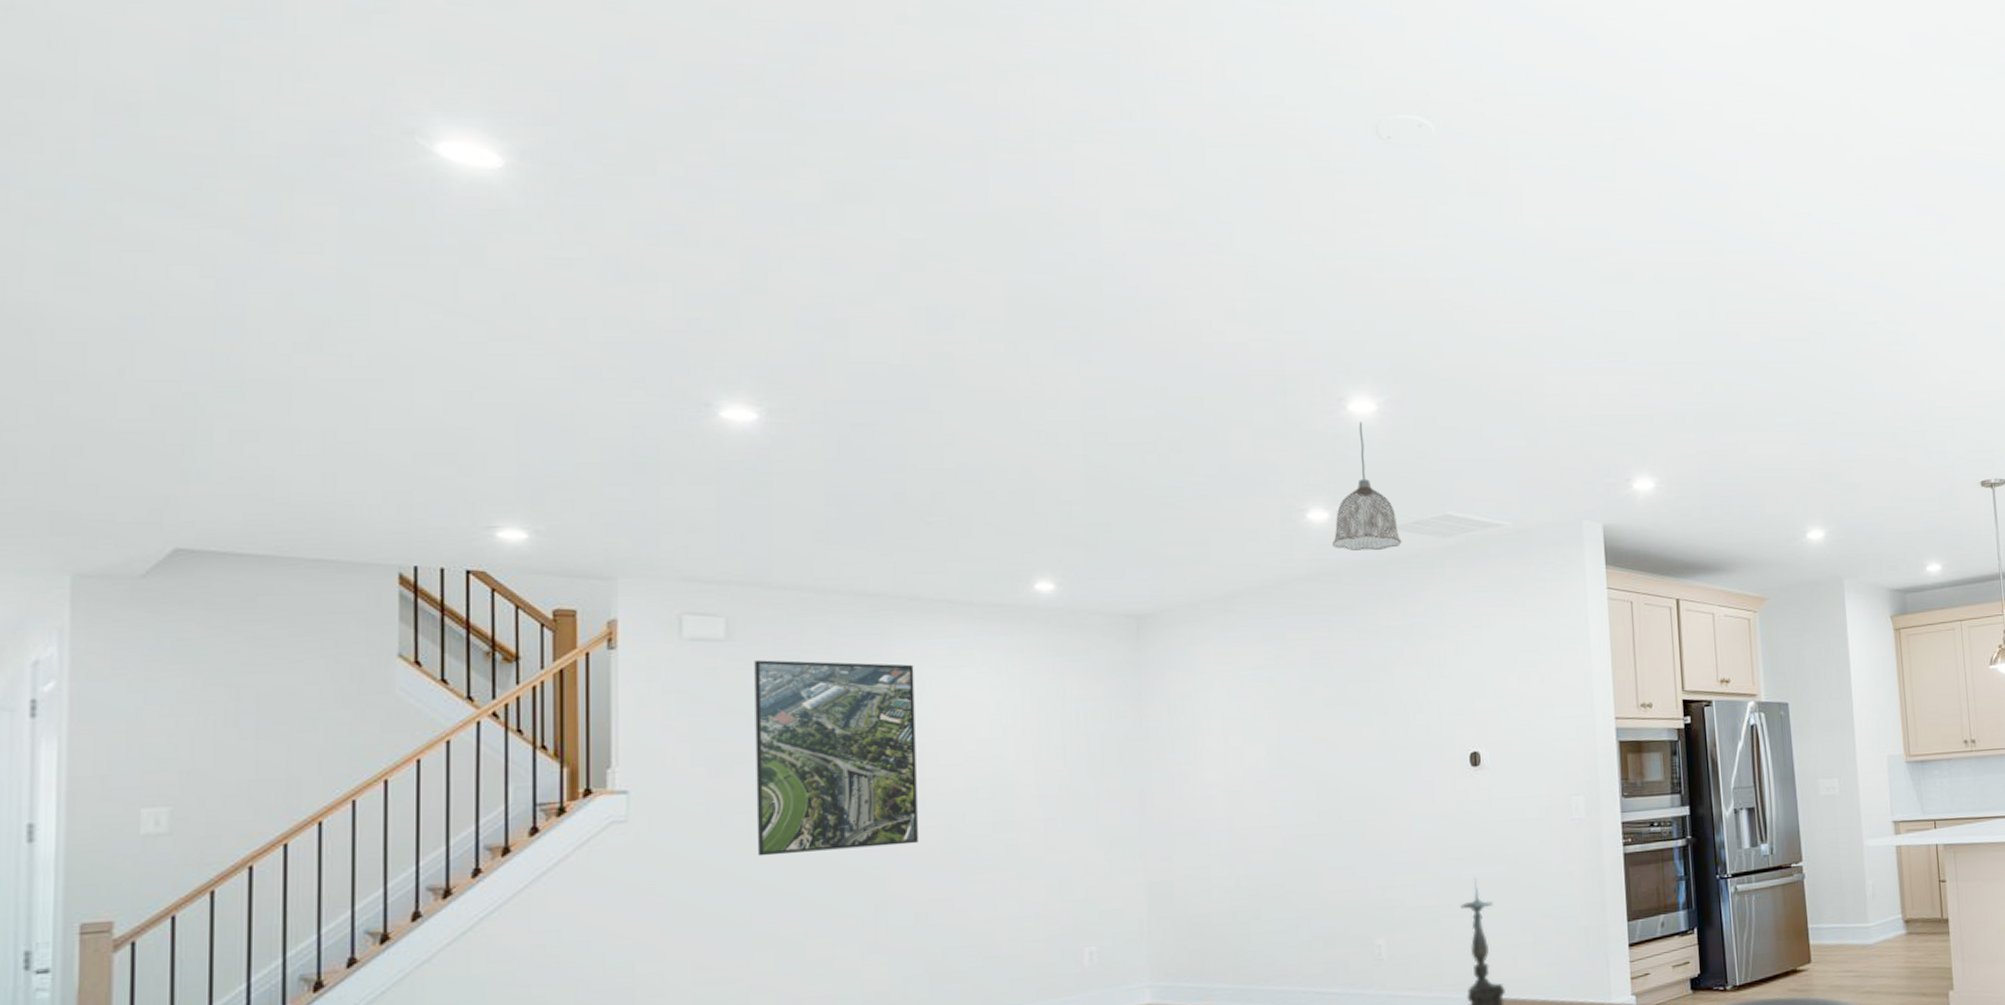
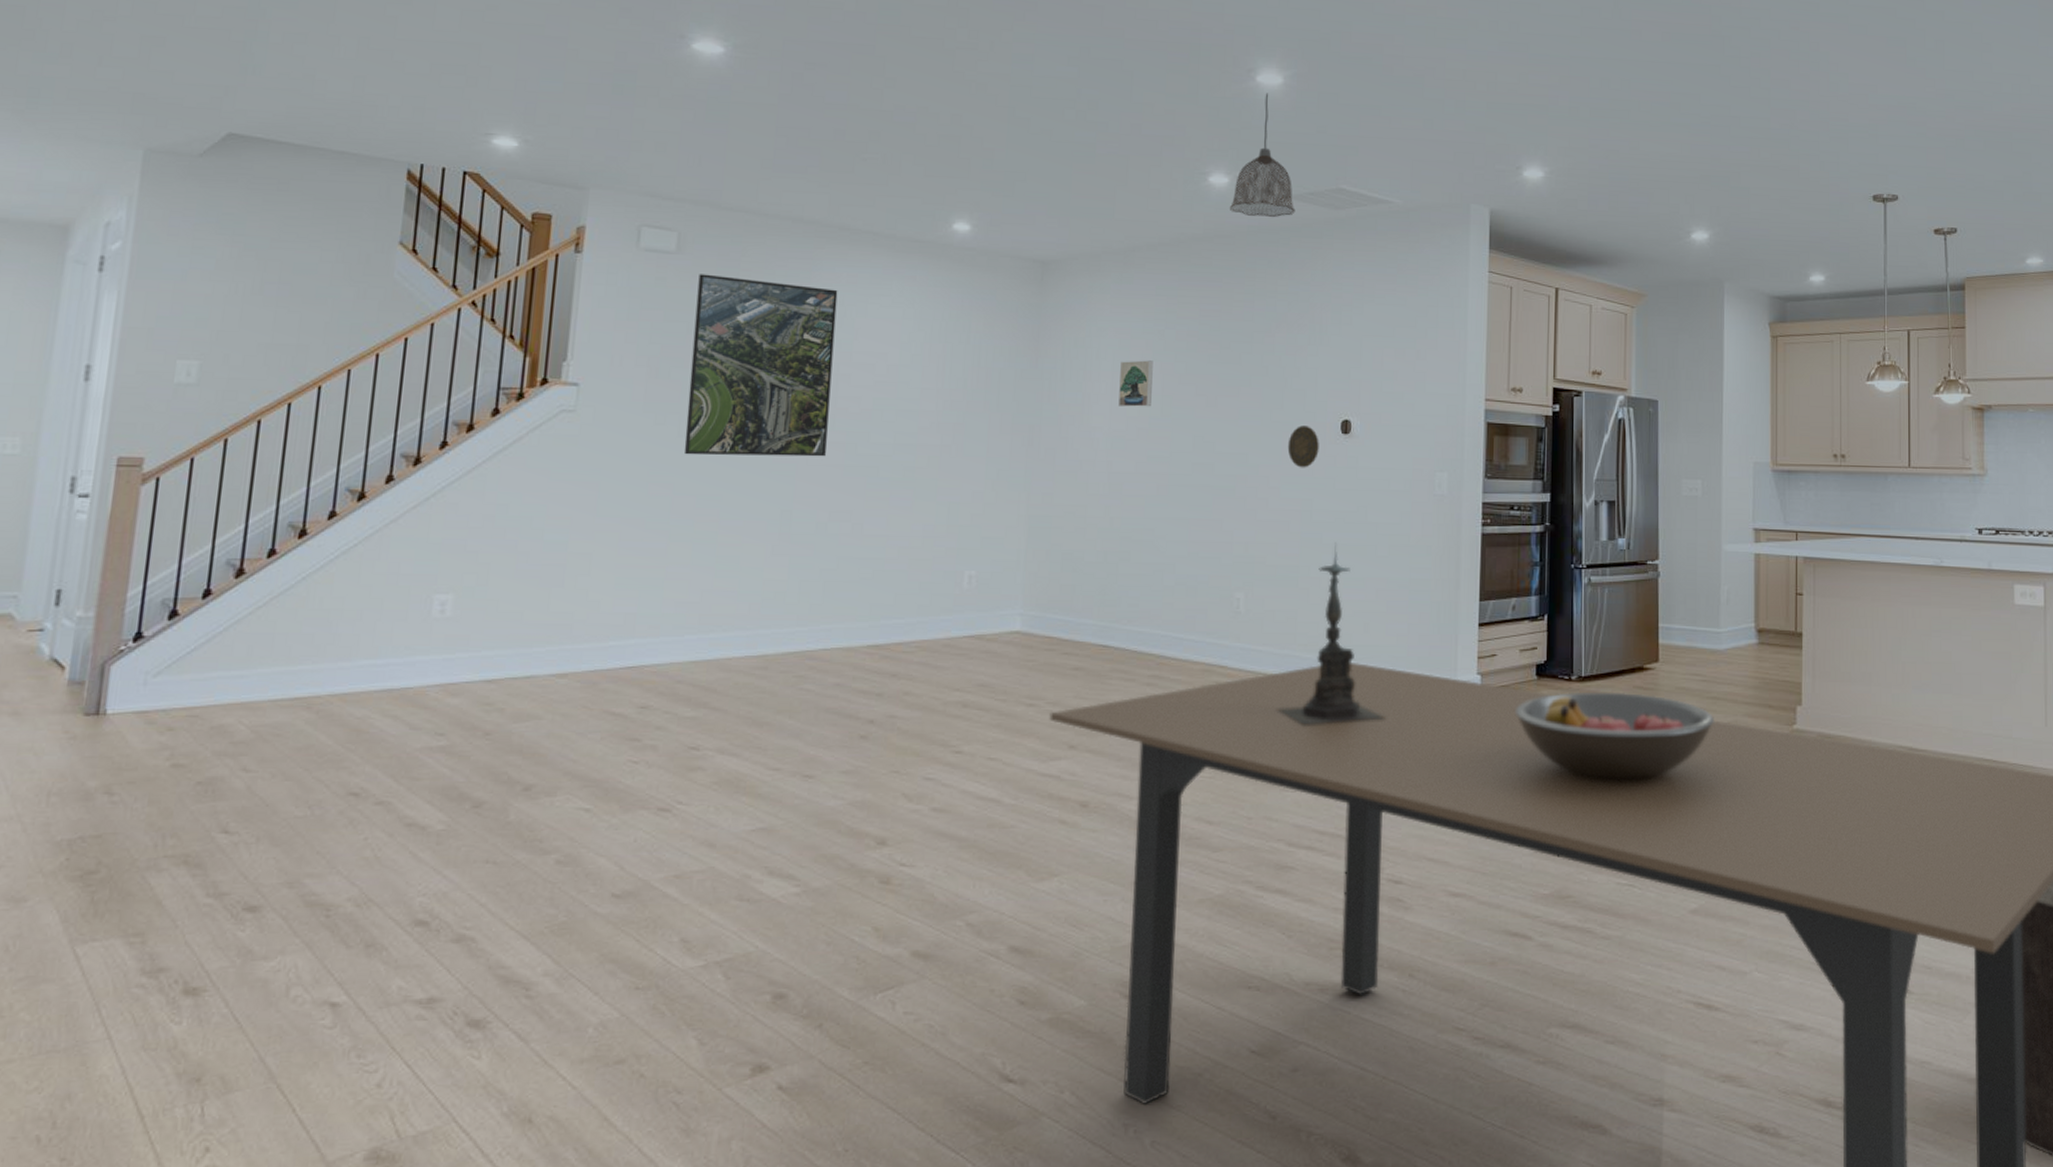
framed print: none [1232,709,1268,760] -> present [1118,360,1153,407]
decorative plate: none [1416,761,1450,806] -> present [1287,425,1319,468]

